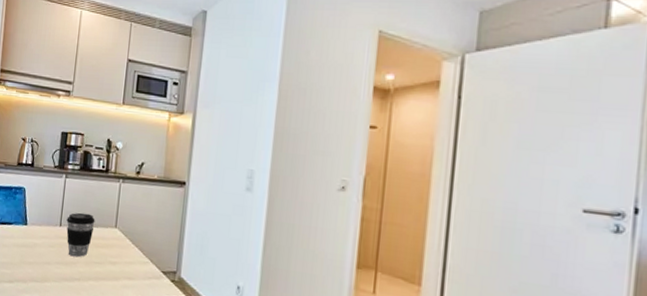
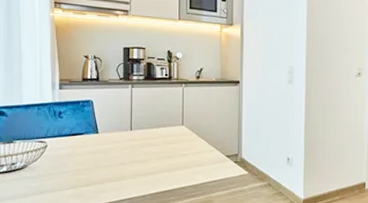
coffee cup: present [66,212,95,258] -> none [136,116,163,155]

